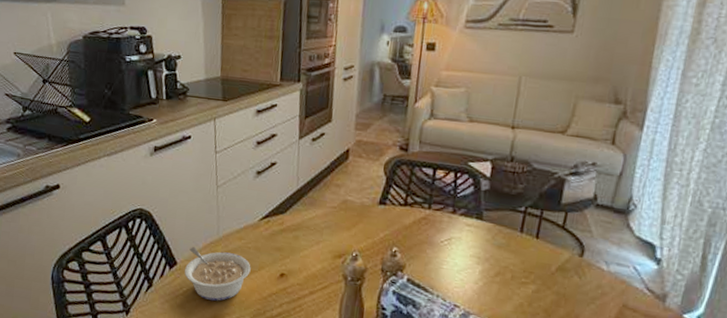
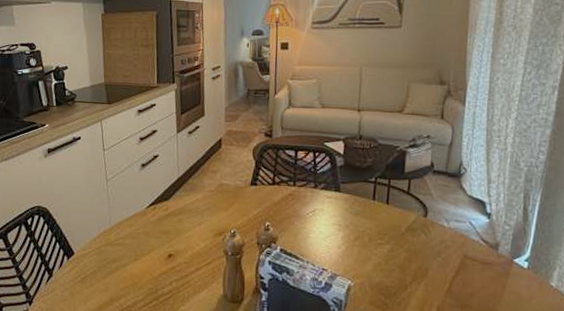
legume: present [185,246,251,301] -> none [82,236,142,285]

